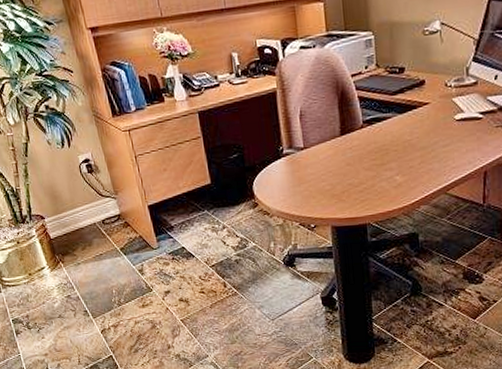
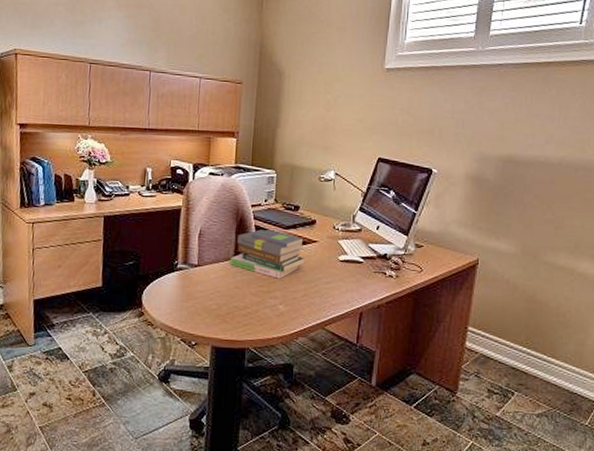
books: none [337,98,418,150] -> present [230,229,305,279]

